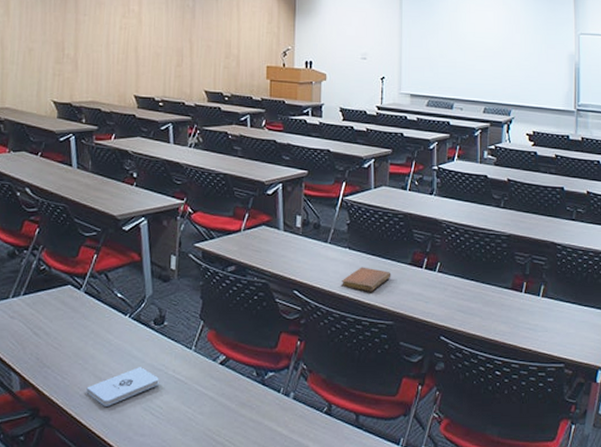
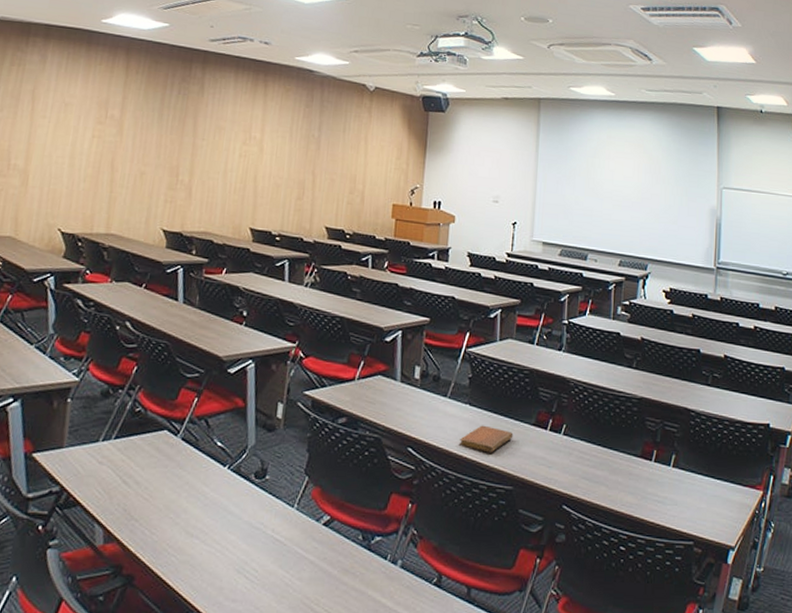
notepad: present [86,367,159,406] -> none [175,524,256,567]

